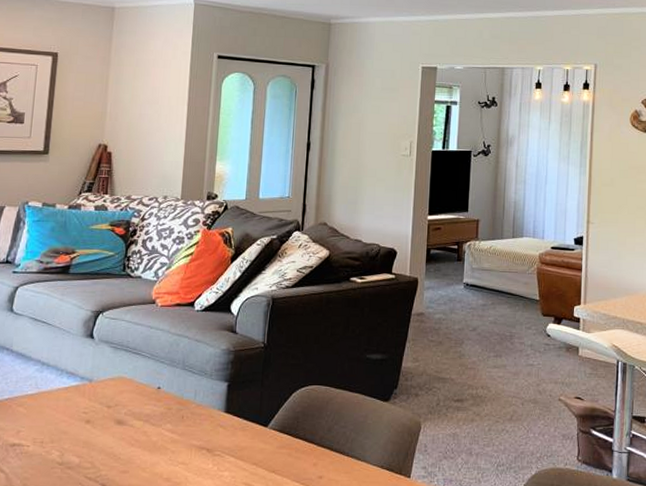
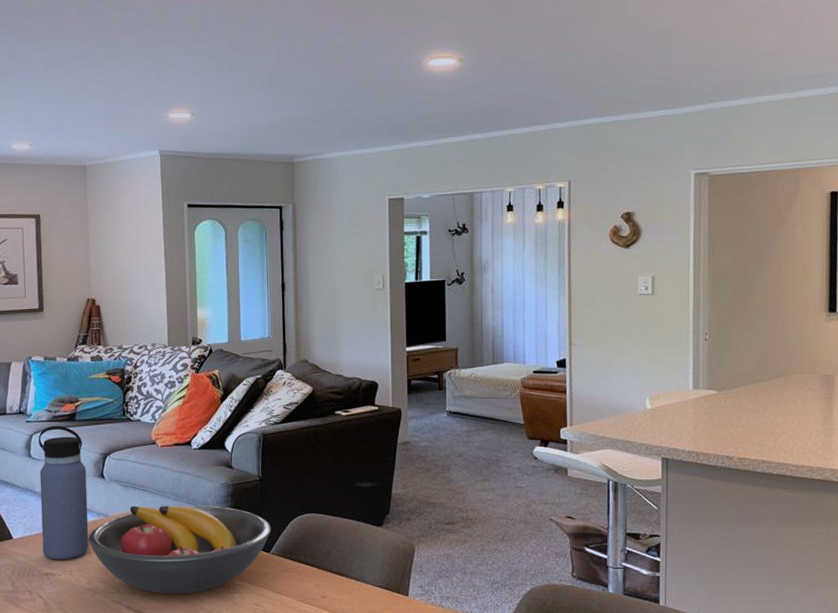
water bottle: none [12,278,75,429] -> present [38,425,89,560]
fruit bowl: none [66,370,272,471] -> present [88,505,272,595]

